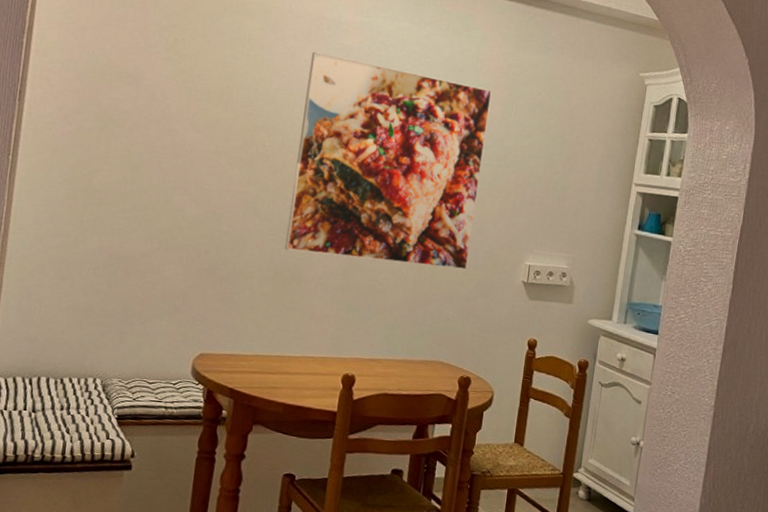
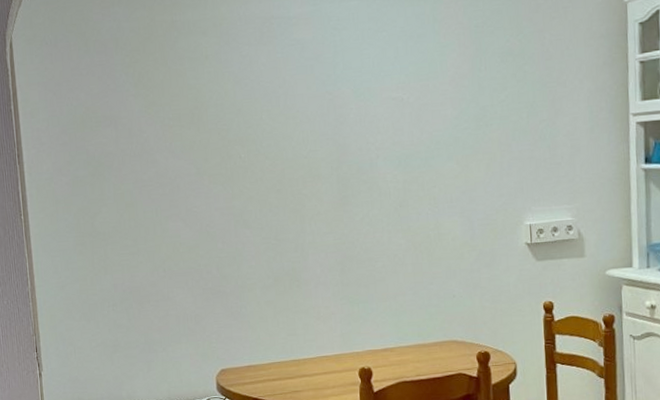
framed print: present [284,51,492,271] -> none [268,49,465,256]

